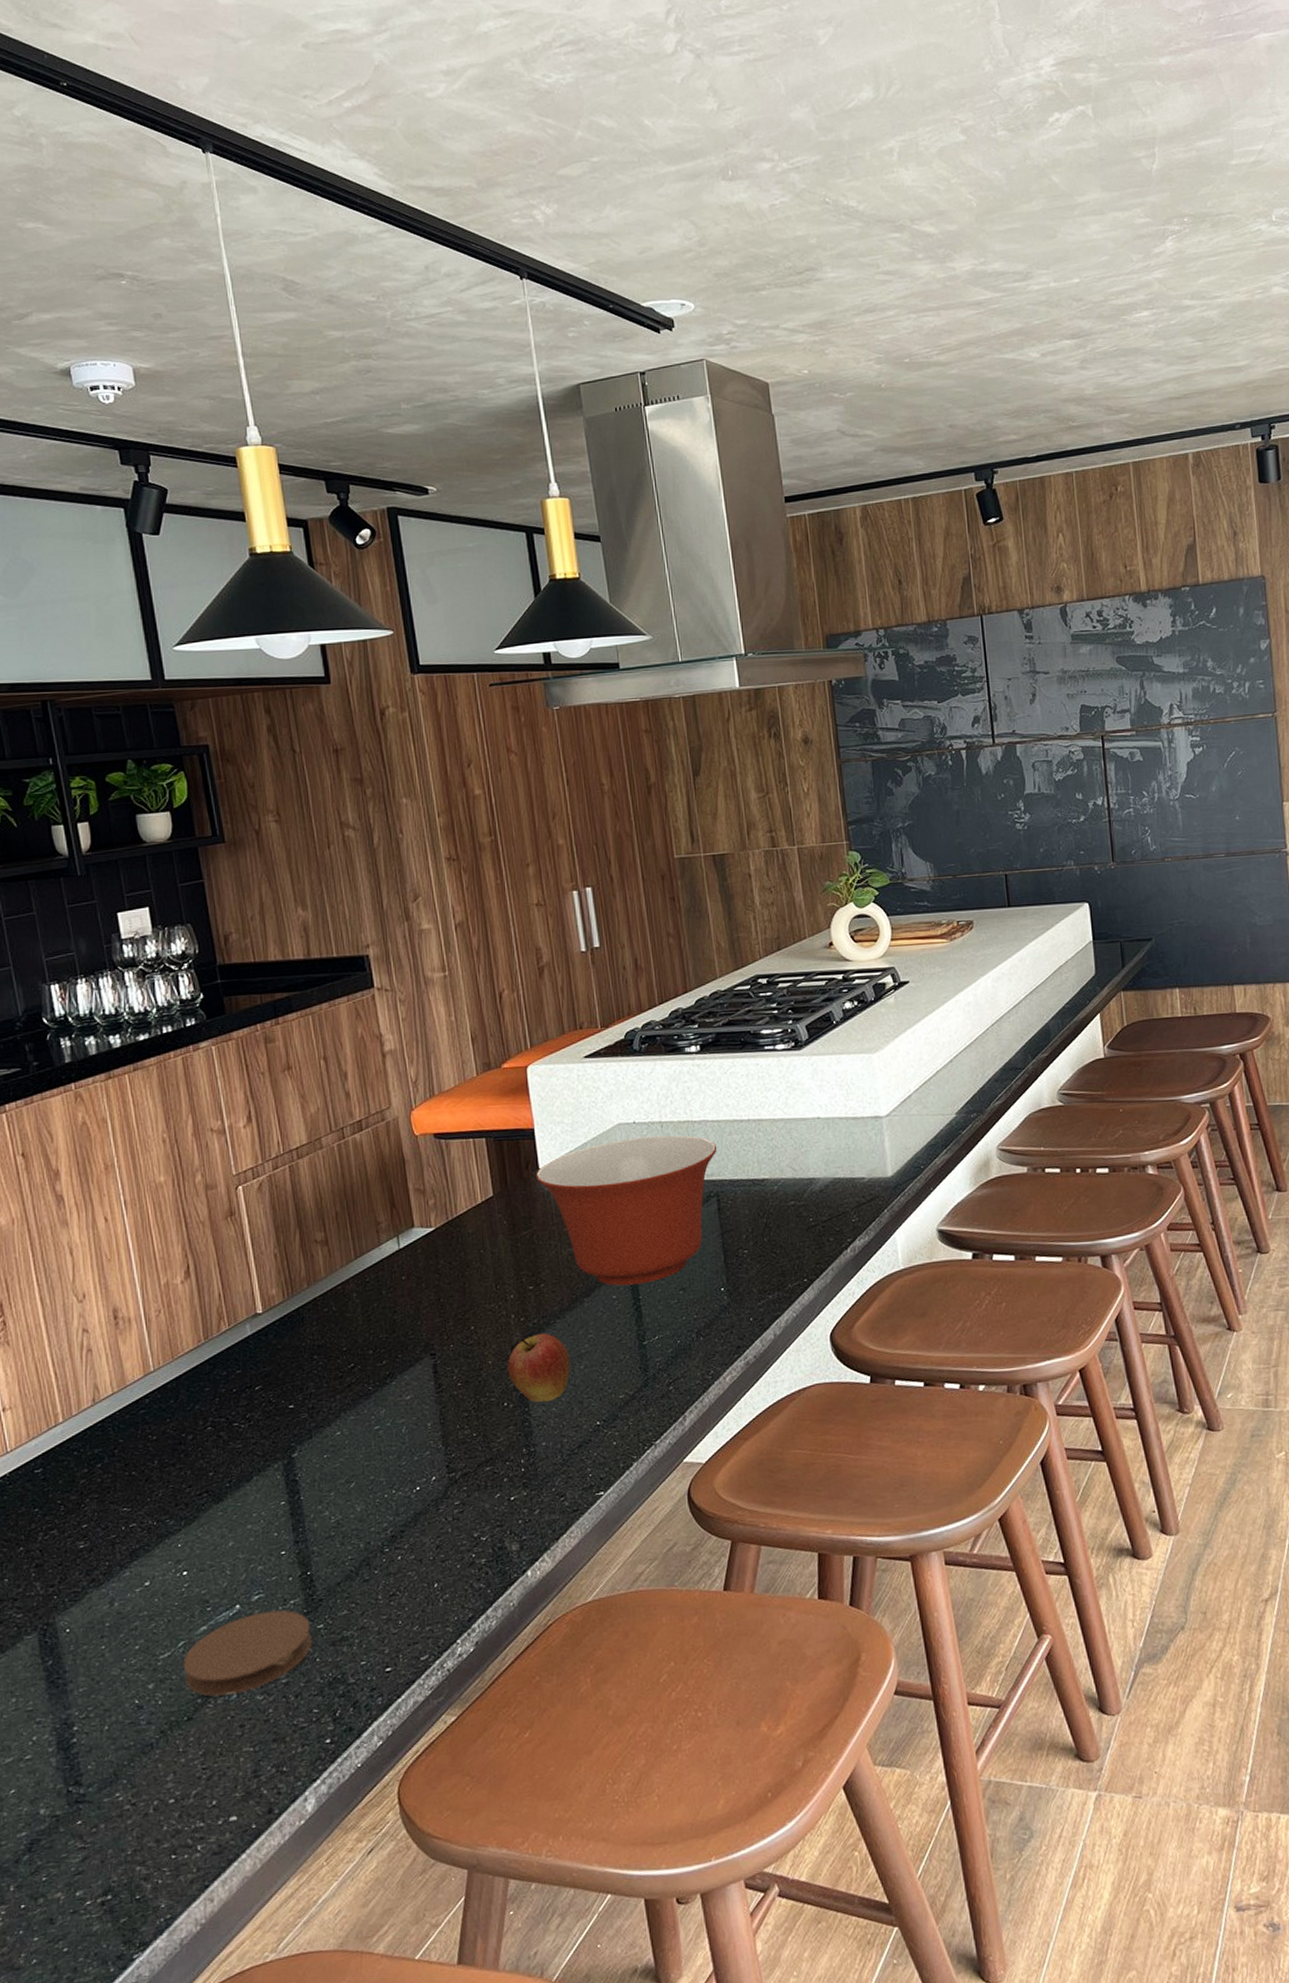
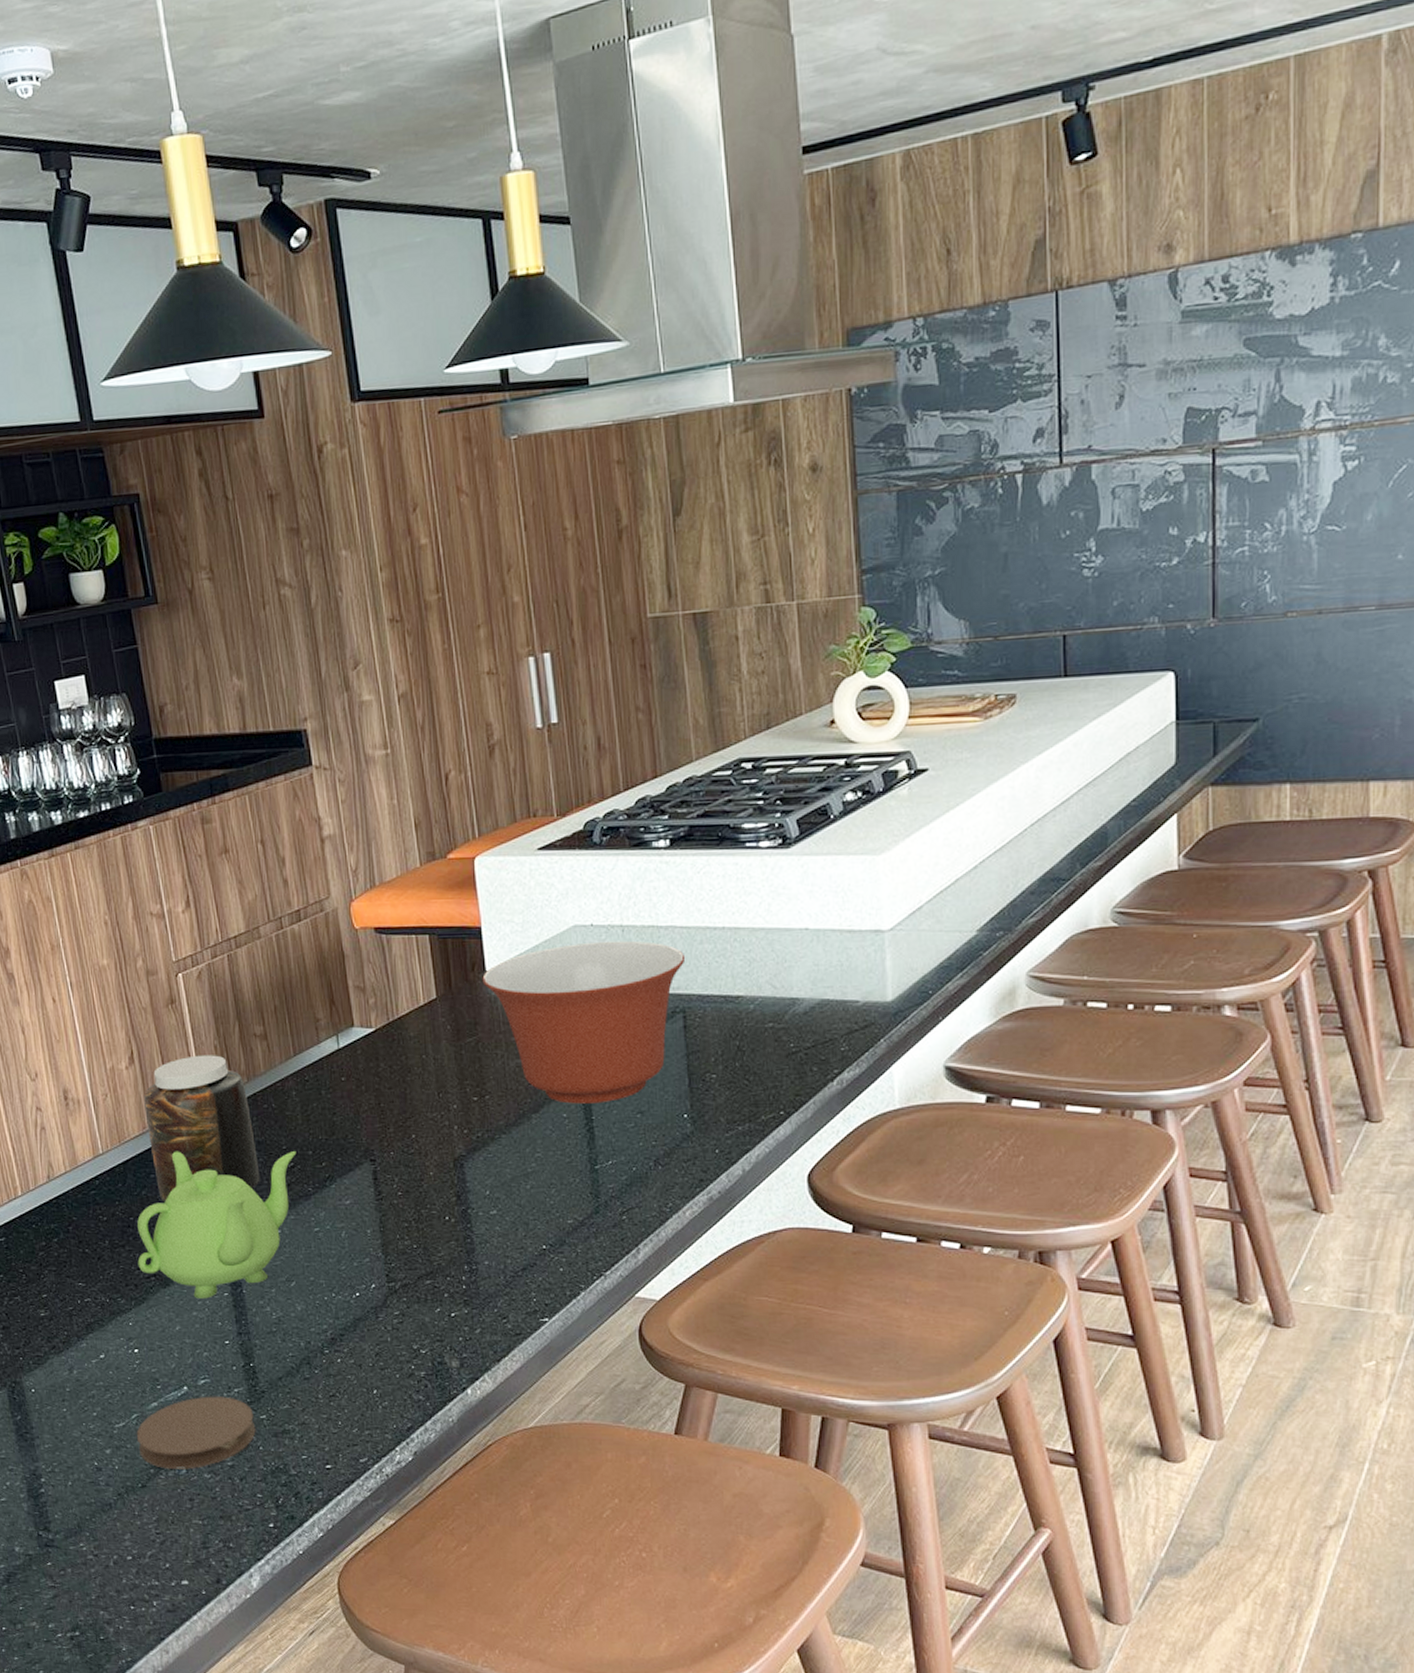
teapot: none [189,1352,357,1511] -> present [137,1151,297,1299]
jar: none [200,1263,320,1415] -> present [144,1055,260,1203]
fruit: present [507,1333,571,1402] -> none [449,1147,516,1220]

